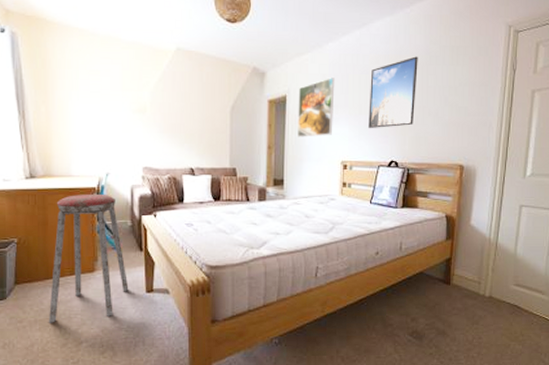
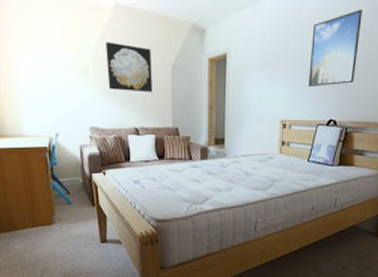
music stool: present [48,193,129,323] -> none [12,153,85,269]
wall art: none [165,83,210,132] -> present [106,42,153,92]
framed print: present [298,78,335,137] -> none [238,34,276,97]

